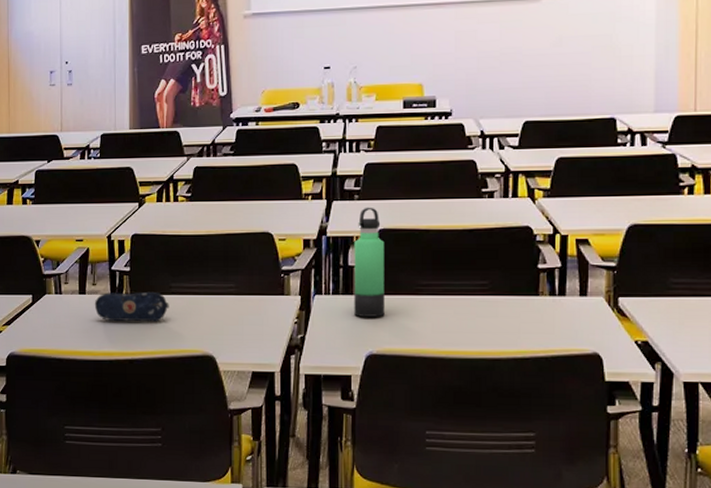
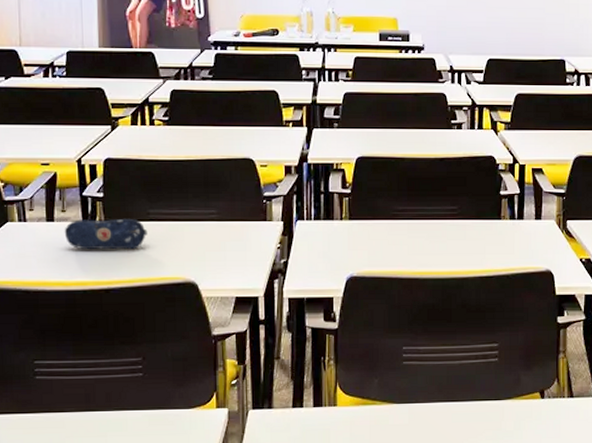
thermos bottle: present [354,207,385,317] -> none [334,135,364,241]

